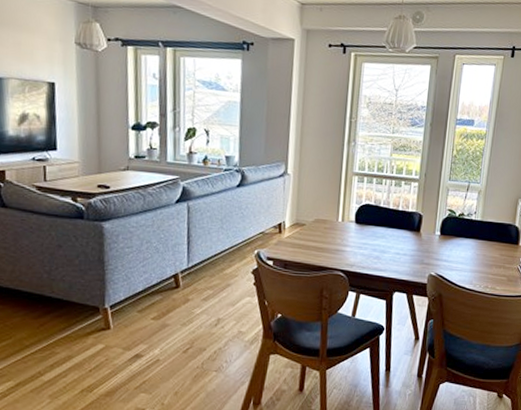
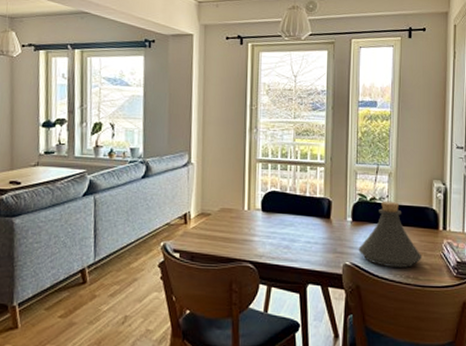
bottle: none [443,216,501,279] -> present [358,200,423,269]

